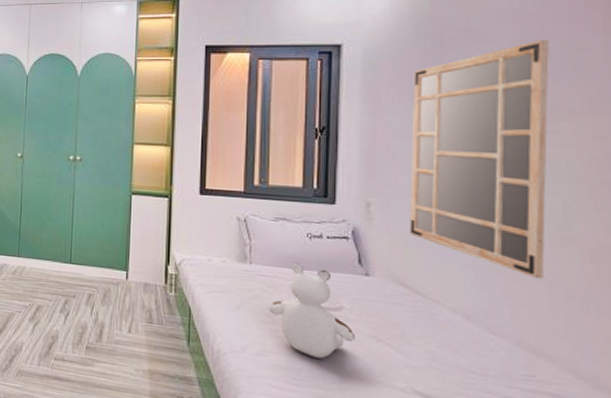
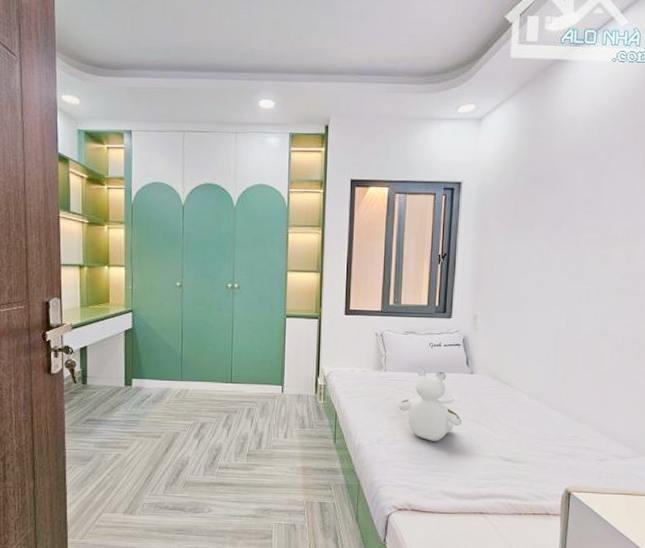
mirror: present [410,39,549,279] -> none [504,182,606,367]

